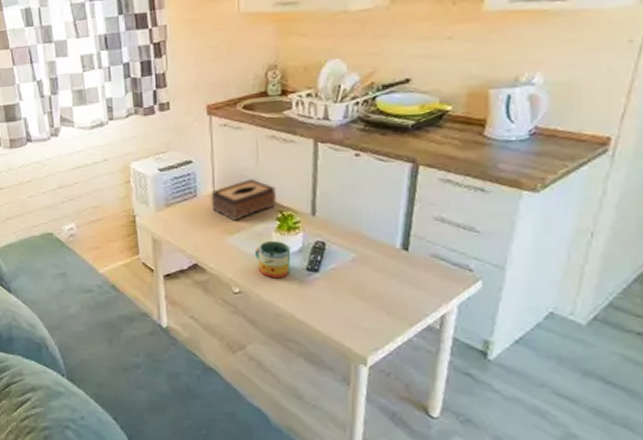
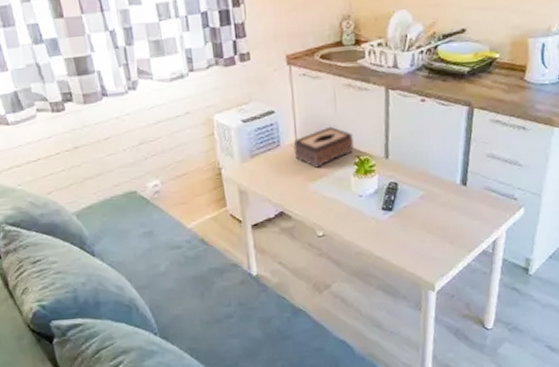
mug: present [254,241,291,279] -> none [335,184,369,220]

